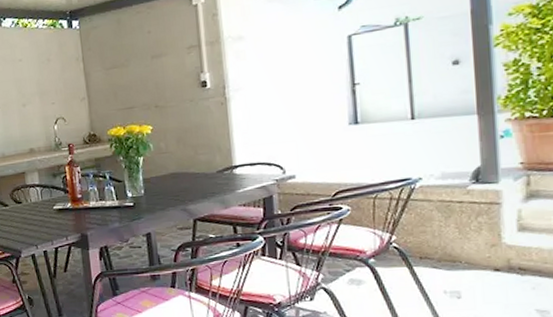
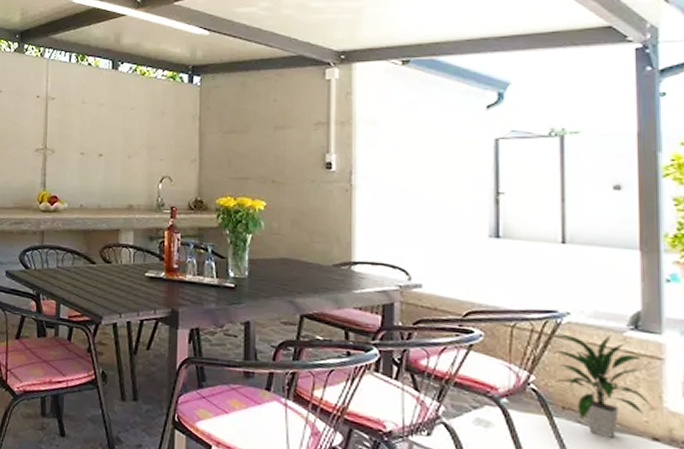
indoor plant: none [409,190,492,276] -> present [552,333,651,438]

